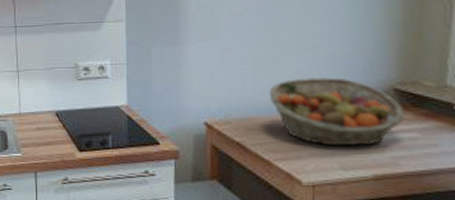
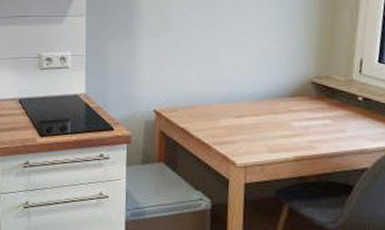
fruit basket: present [269,77,407,147] -> none [209,71,321,132]

